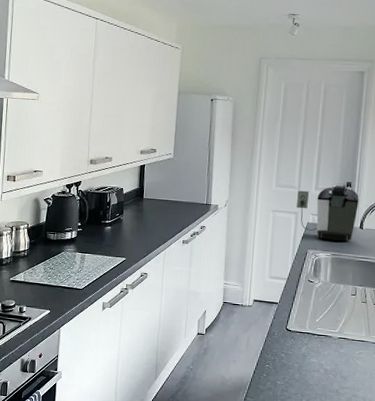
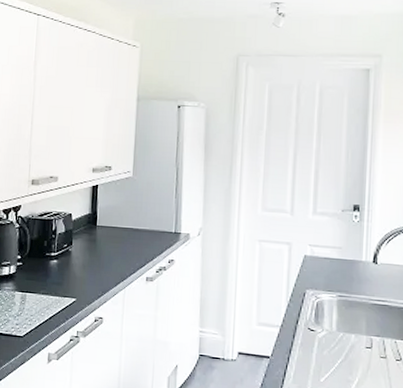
coffee maker: present [296,183,359,241] -> none [290,206,370,279]

